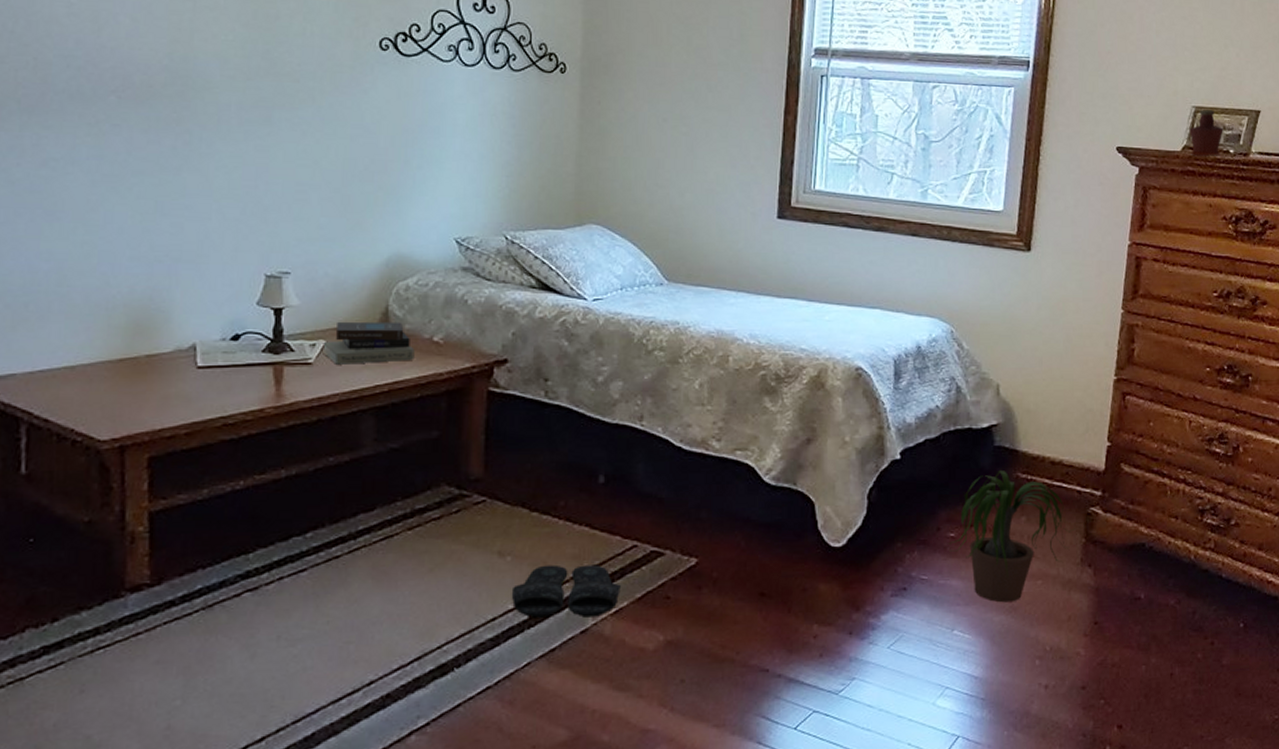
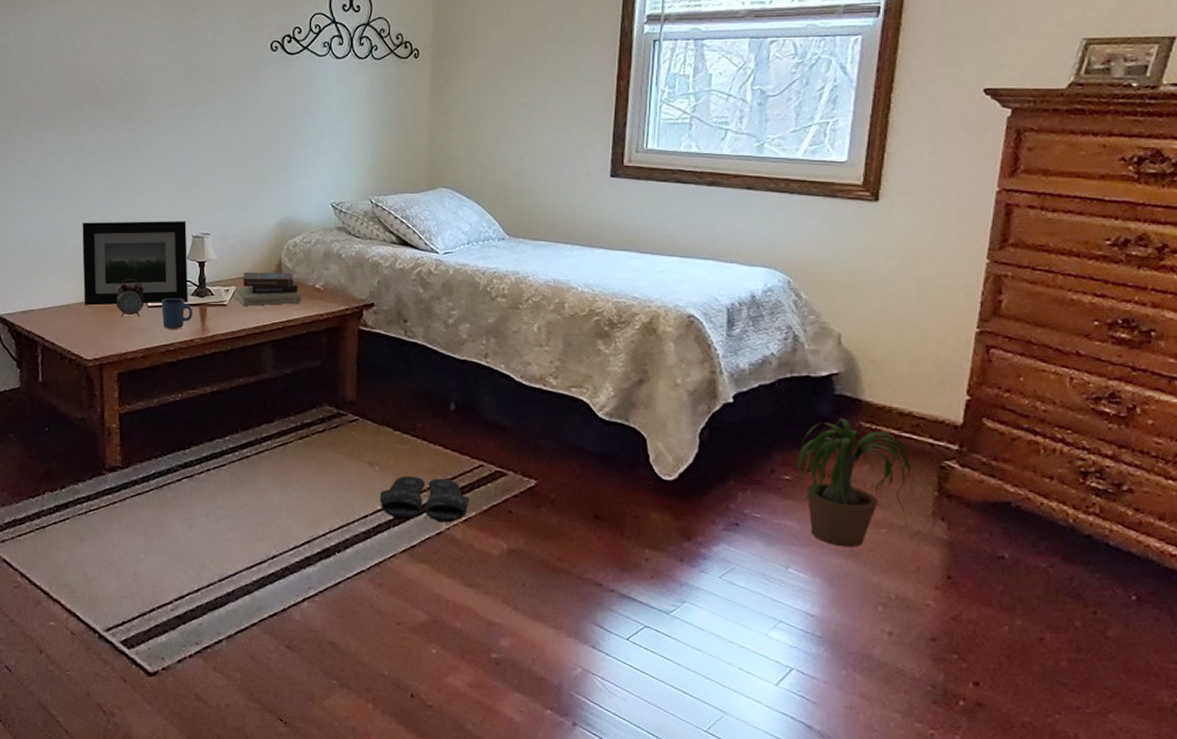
picture frame: none [97,254,258,367] -> present [82,221,189,306]
alarm clock: none [148,330,193,382] -> present [116,279,145,317]
mug: none [218,355,264,396] -> present [162,297,193,329]
perfume bottle: present [1189,110,1223,156] -> none [1078,41,1124,92]

